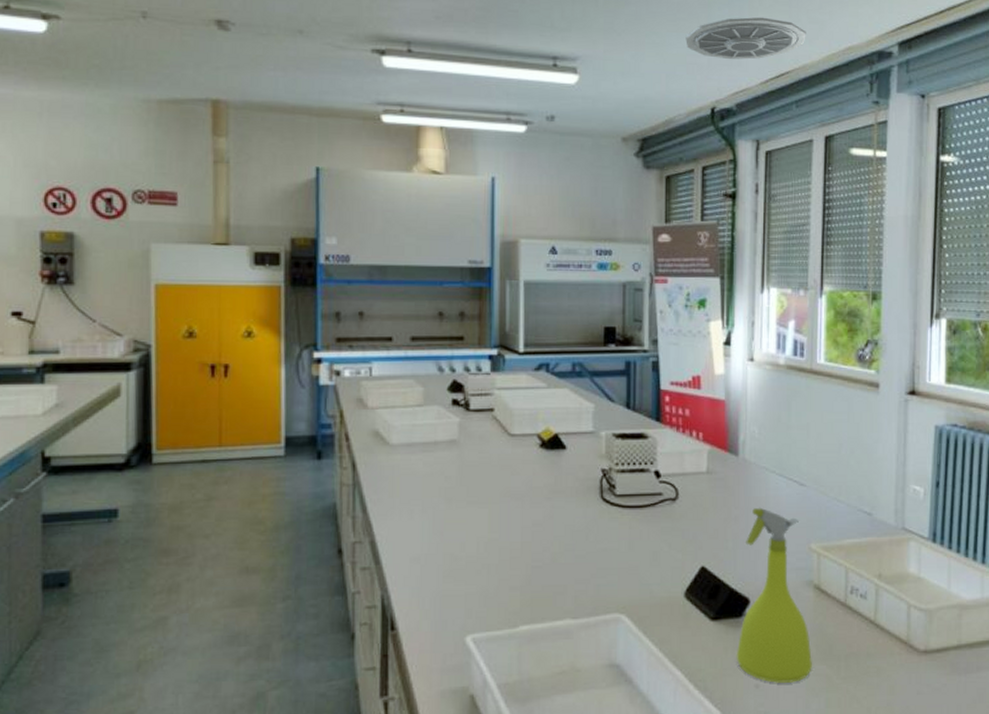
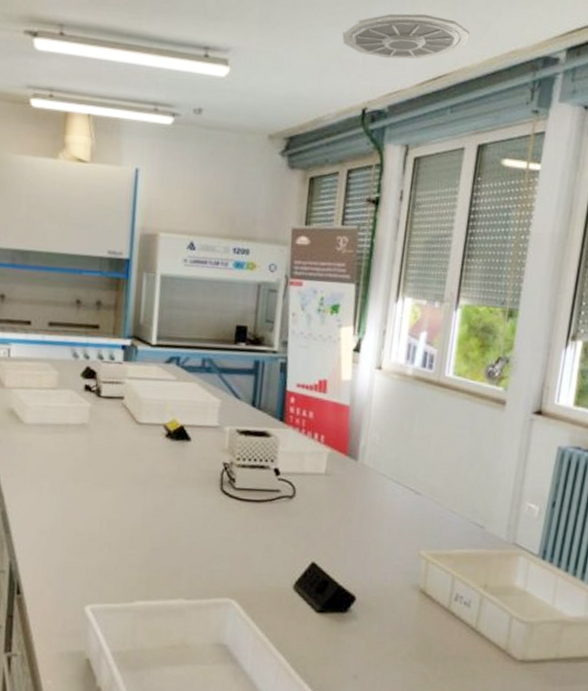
spray bottle: present [736,507,812,683] -> none [337,511,412,677]

